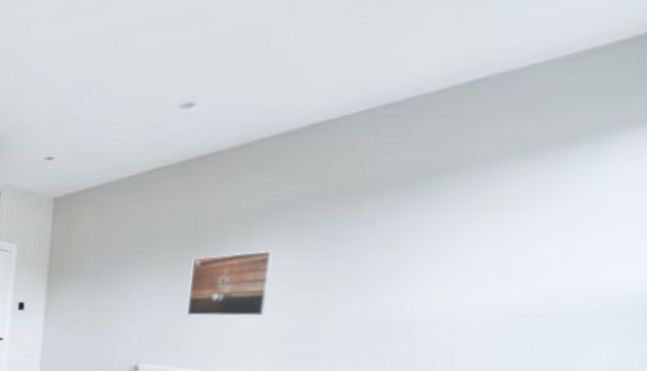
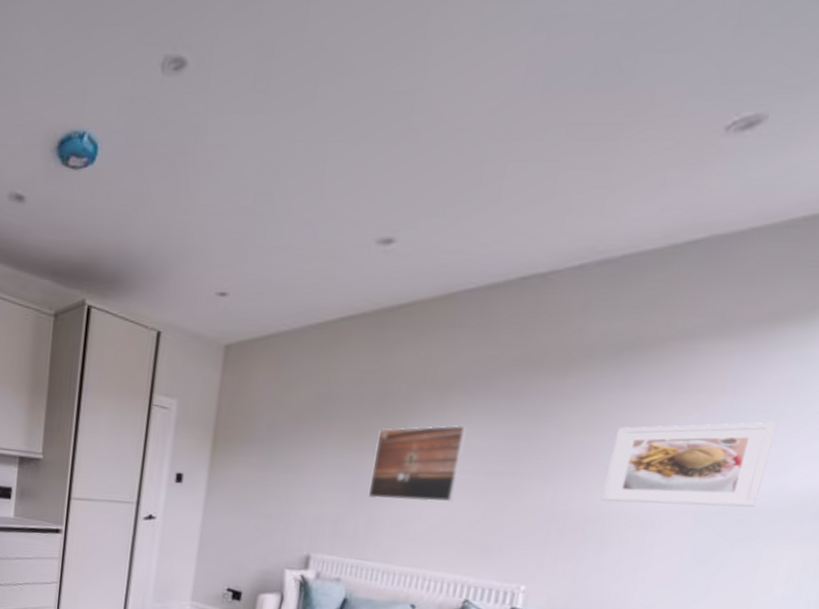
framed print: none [408,231,582,310] -> present [601,422,778,507]

